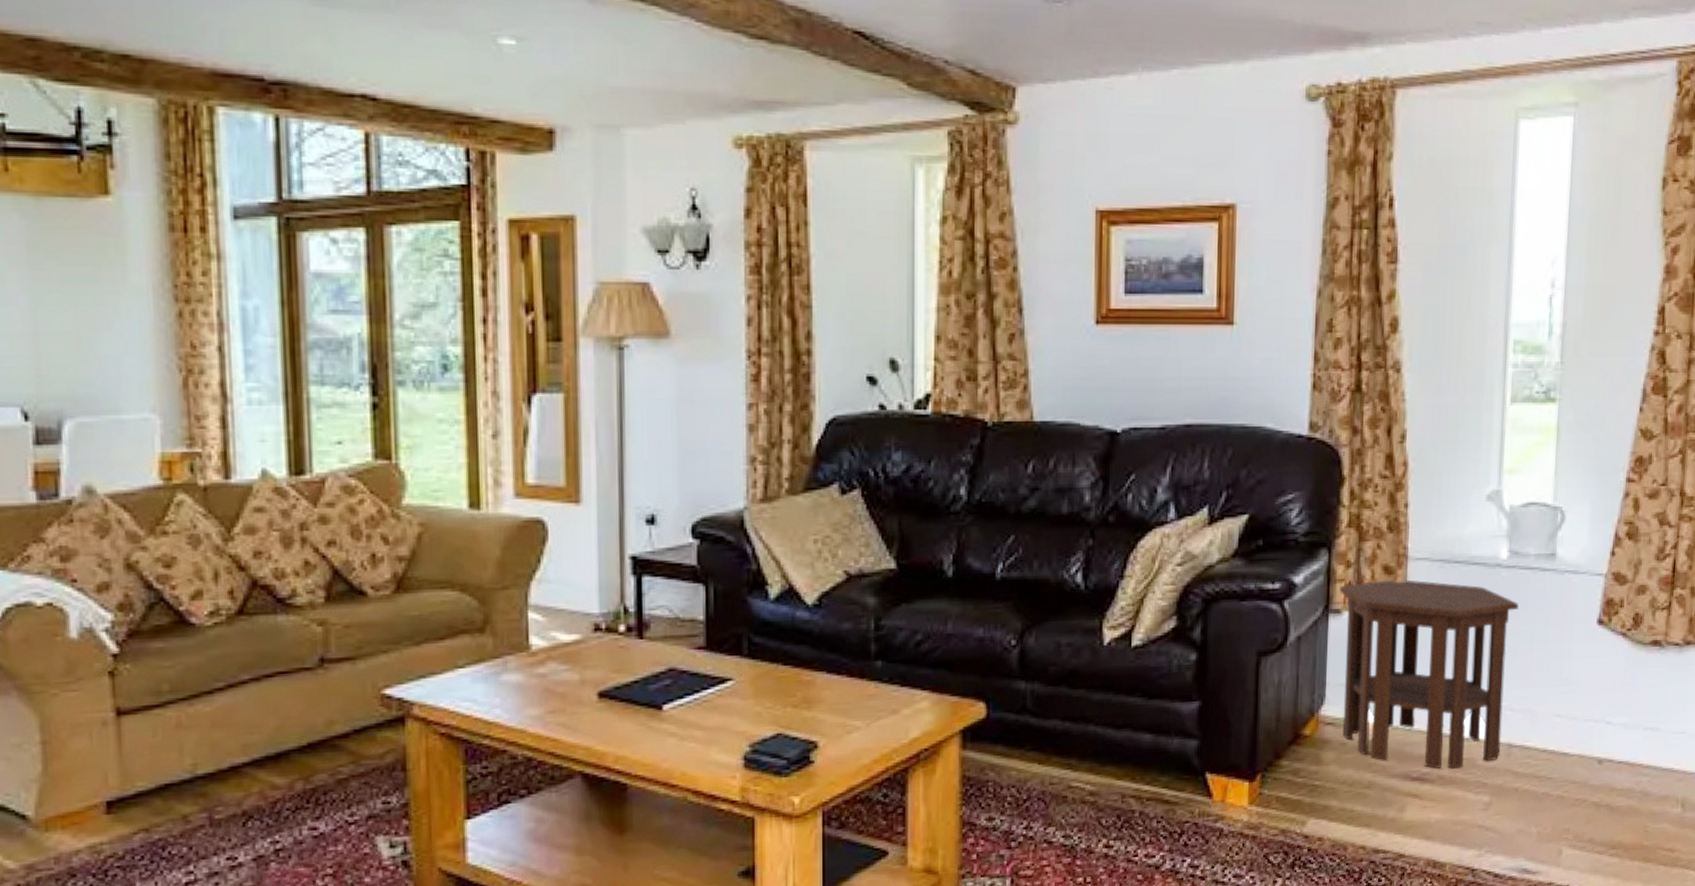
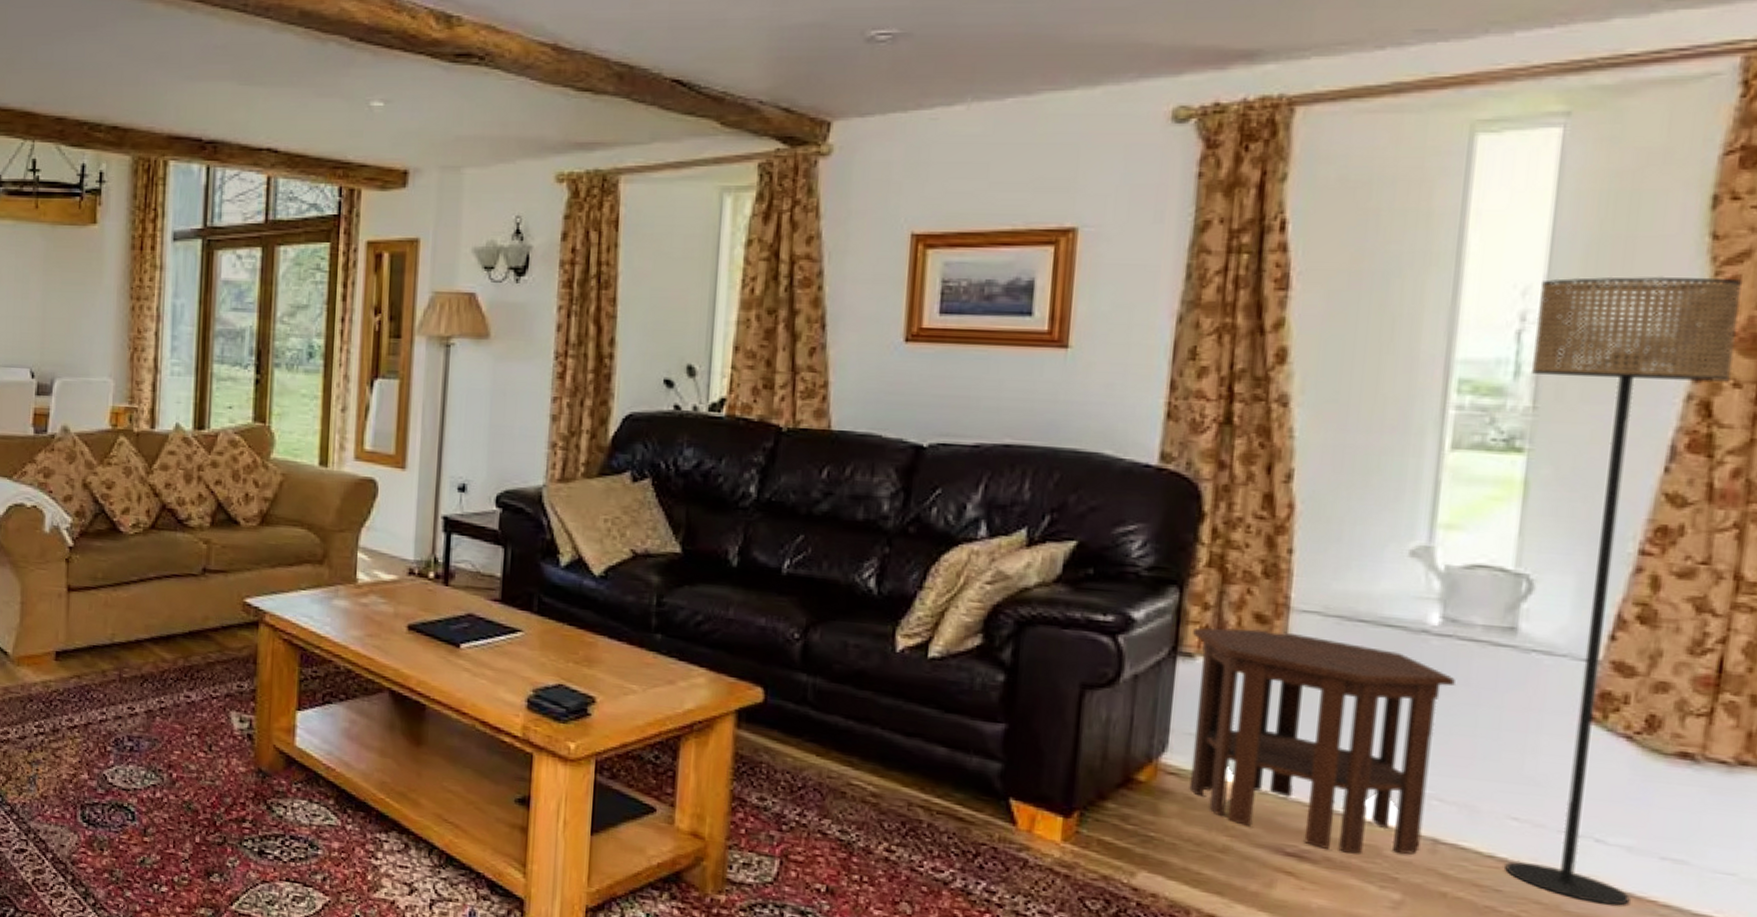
floor lamp: none [1553,246,1681,775] -> present [1505,276,1744,906]

